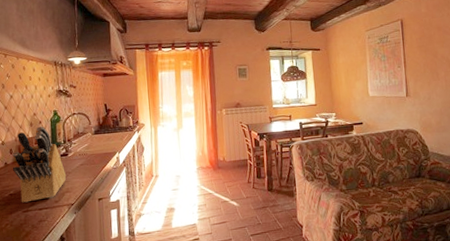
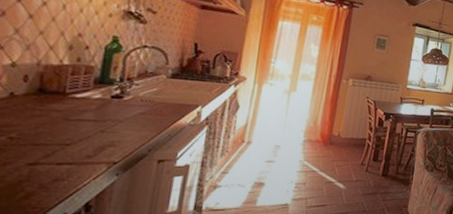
knife block: present [12,126,67,203] -> none [21,52,115,153]

